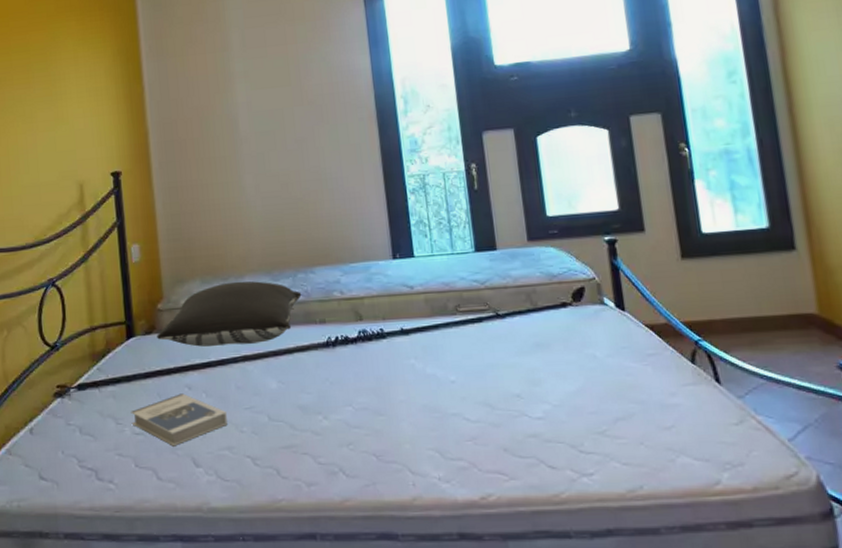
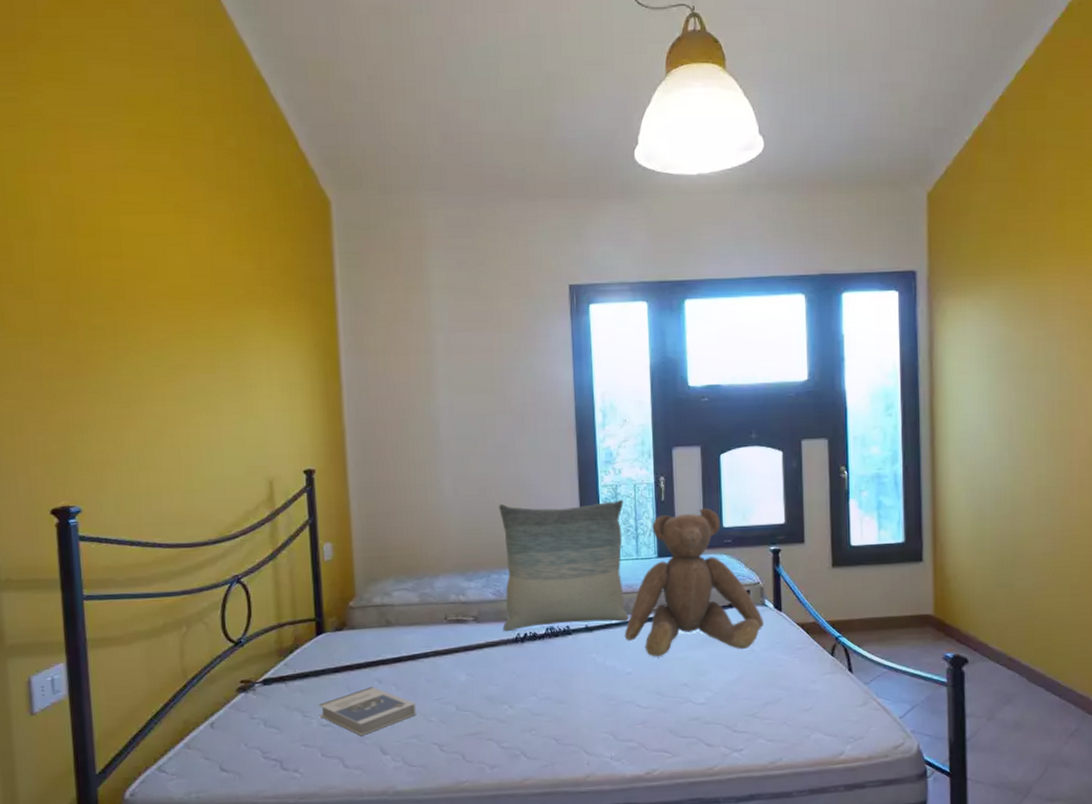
pillow: present [157,281,302,347] -> none [348,580,494,643]
pillow: none [302,189,449,334] -> present [499,499,630,631]
teddy bear: none [444,196,605,363] -> present [624,508,764,657]

